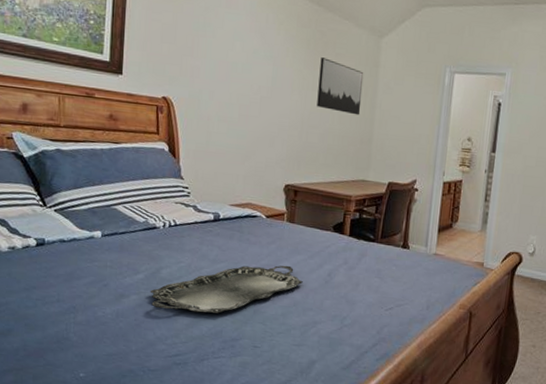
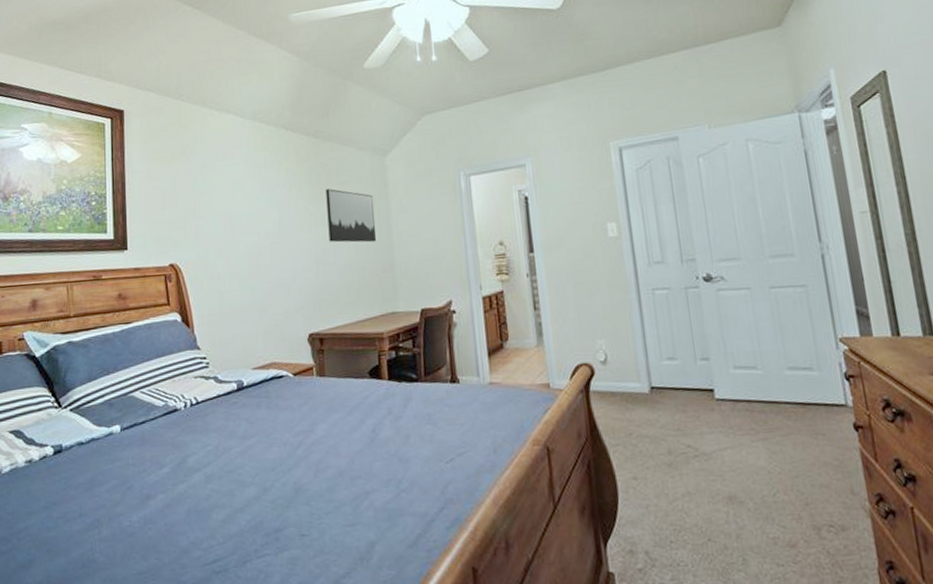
serving tray: present [150,265,303,313] -> none [177,427,345,506]

